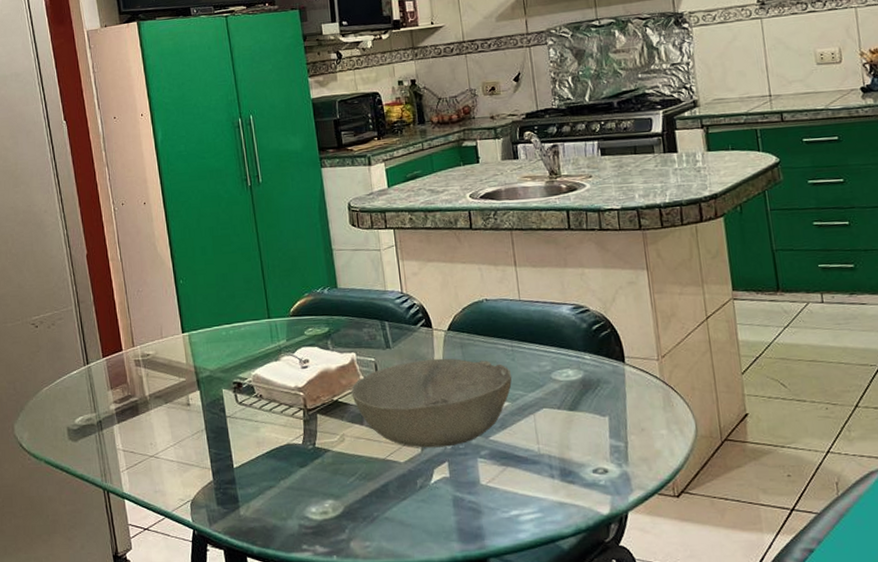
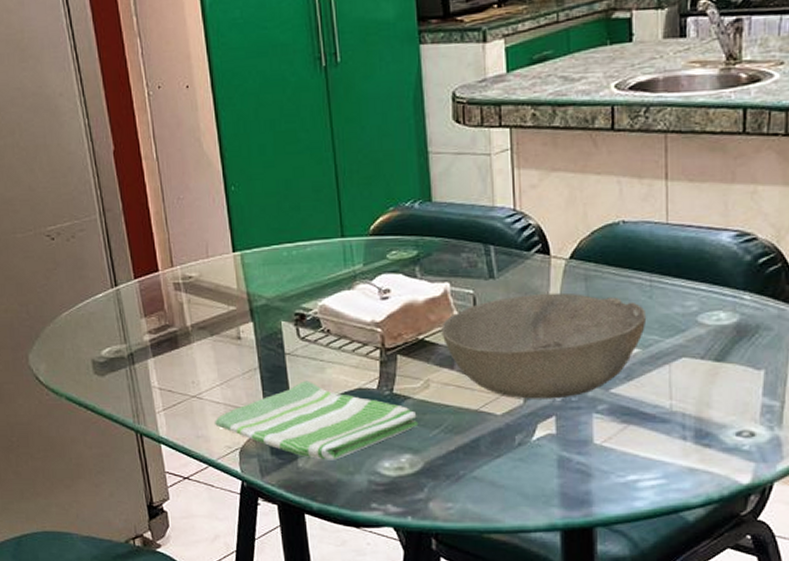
dish towel: none [170,439,338,508] -> present [215,380,419,460]

